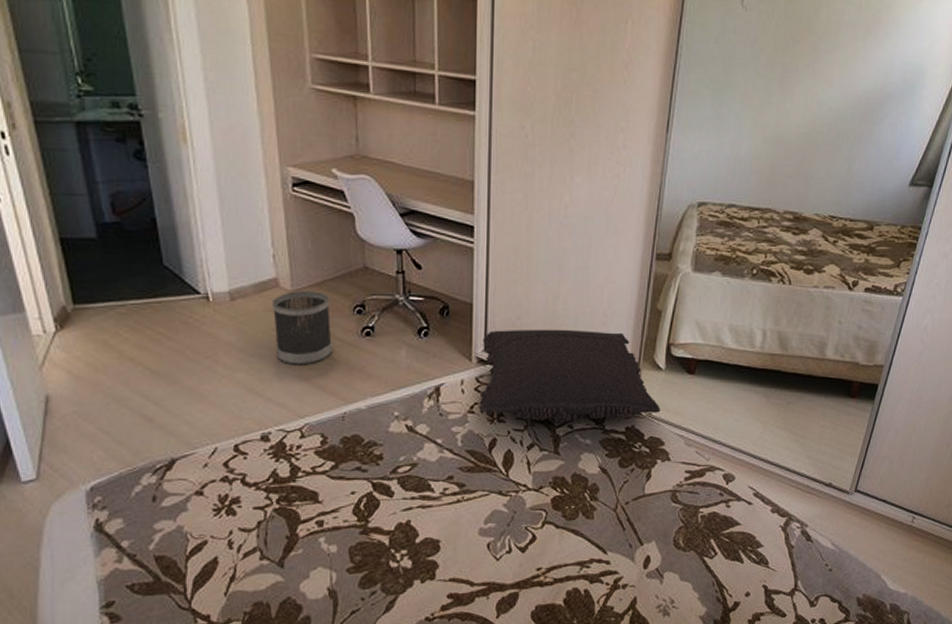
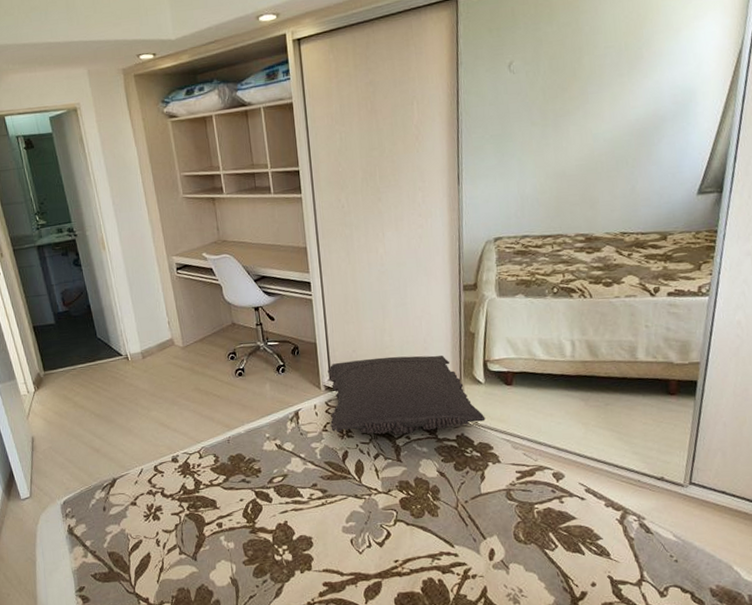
wastebasket: present [271,290,332,365] -> none [170,345,216,403]

